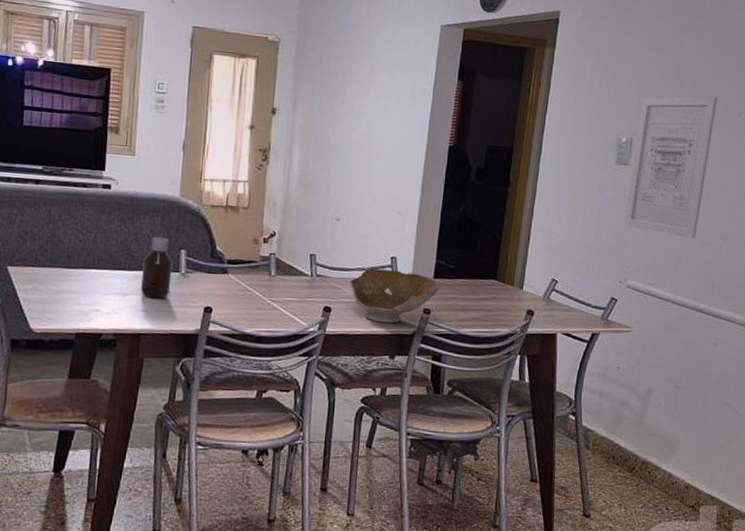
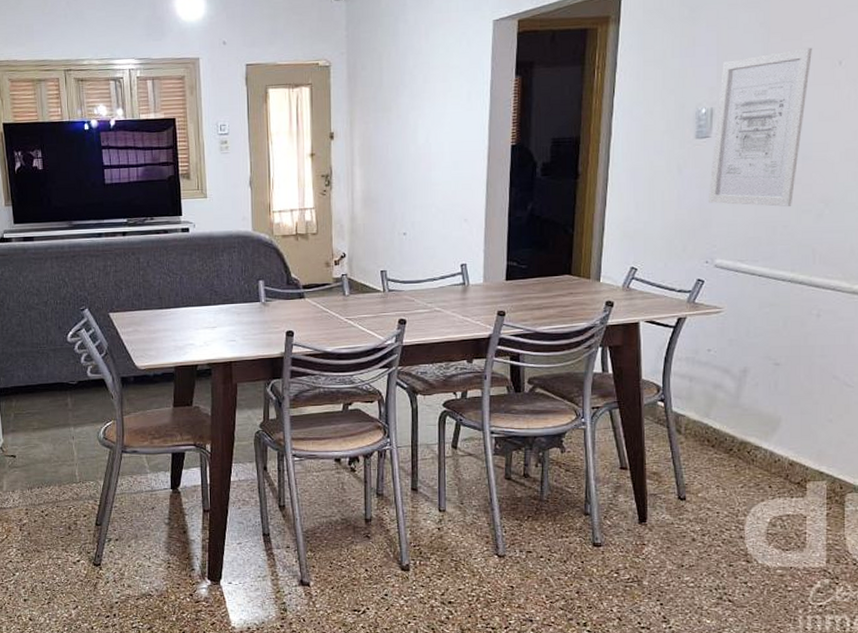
bottle: present [141,237,173,299] -> none [226,271,254,329]
bowl: present [350,268,441,323] -> none [422,277,514,329]

